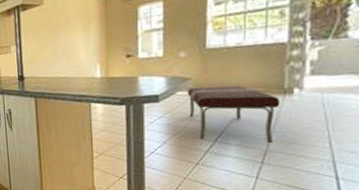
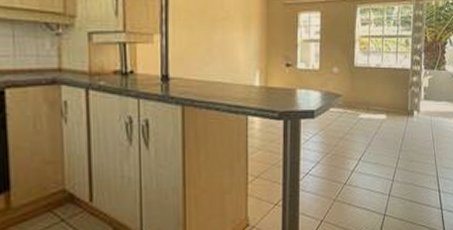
bench: present [187,85,281,143] -> none [338,104,406,161]

